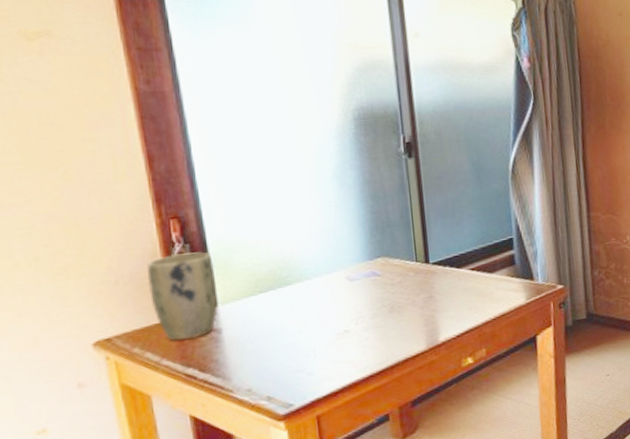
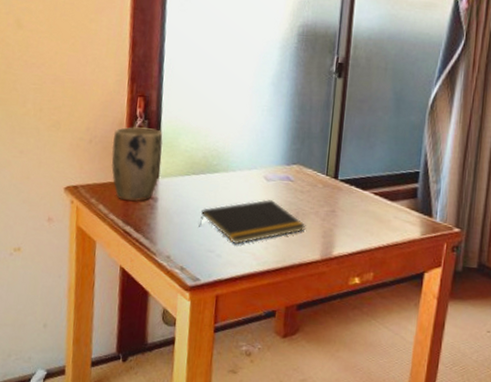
notepad: none [279,300,404,357] -> present [199,199,306,245]

